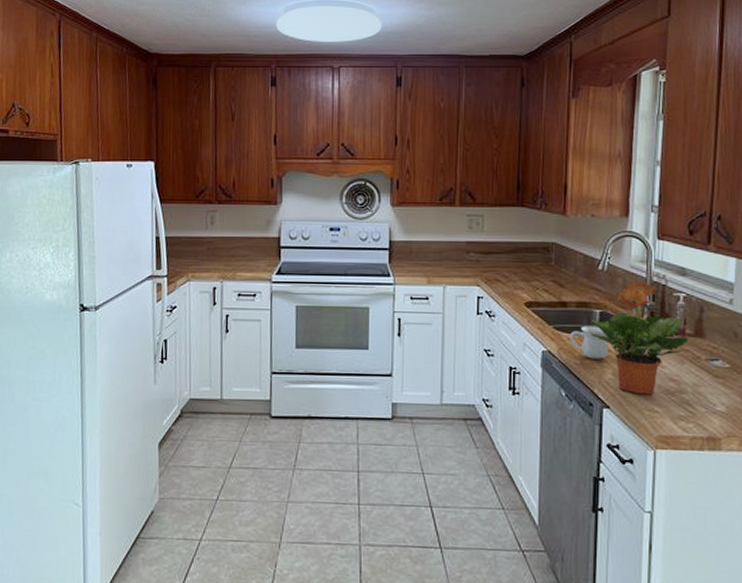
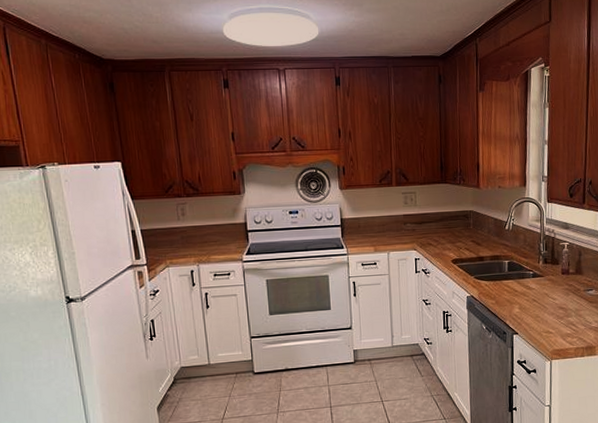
mug: present [570,325,608,359] -> none [487,273,515,299]
potted plant: present [590,281,689,395] -> none [502,236,572,322]

